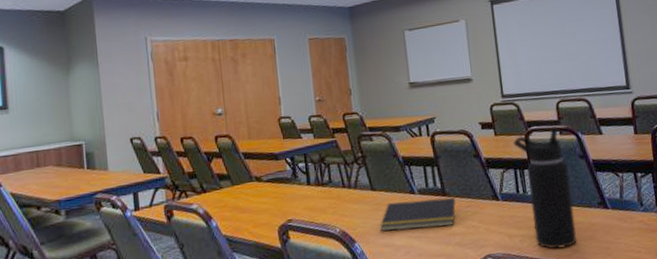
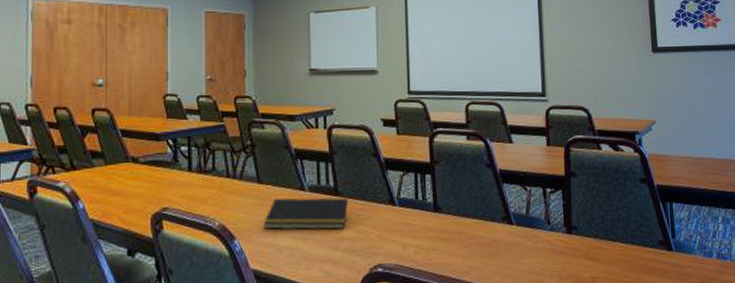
water bottle: present [513,126,577,250] -> none [416,130,477,264]

